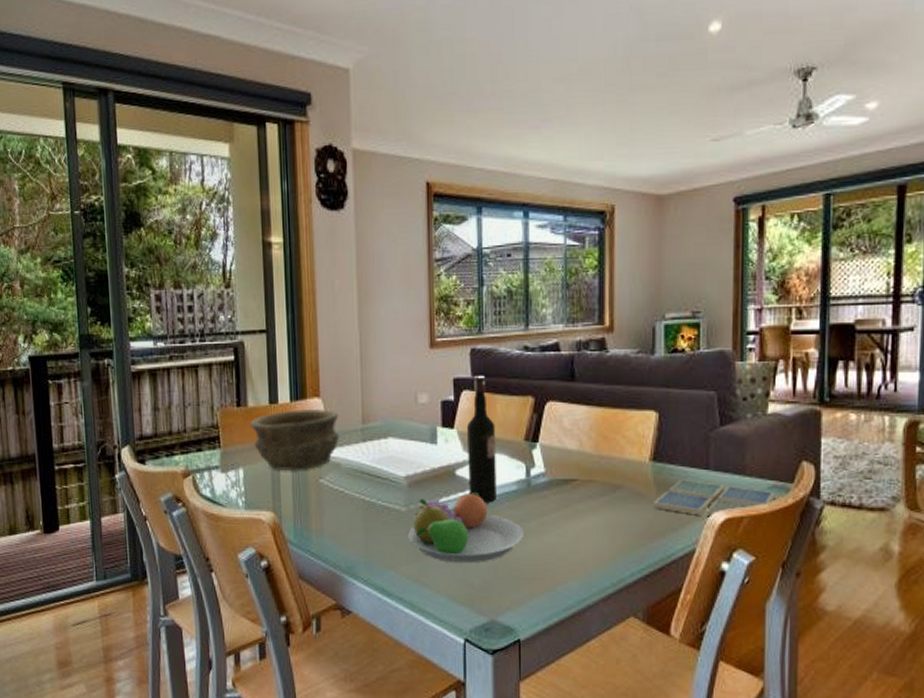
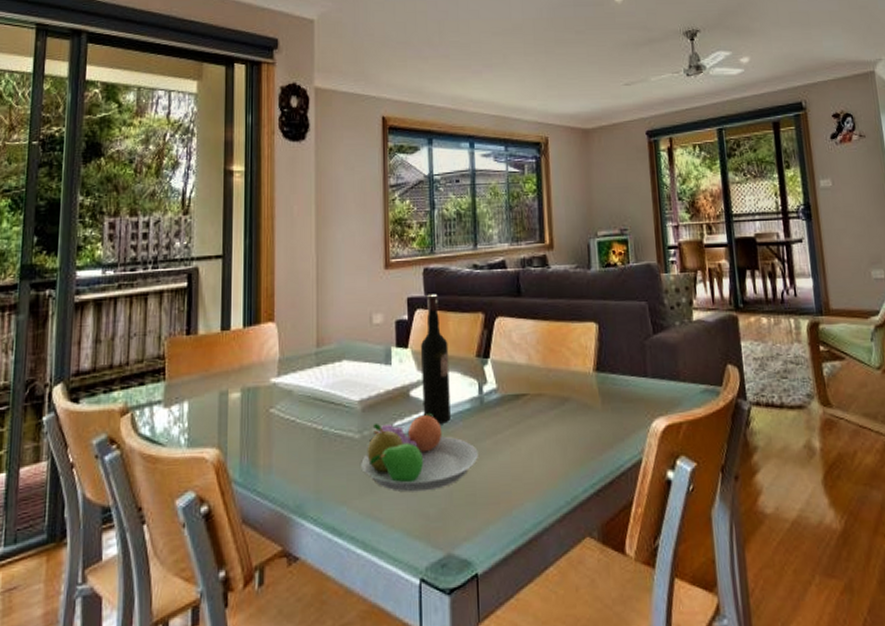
bowl: present [250,408,340,470] -> none [200,333,293,401]
drink coaster: present [653,480,775,517] -> none [600,388,708,425]

